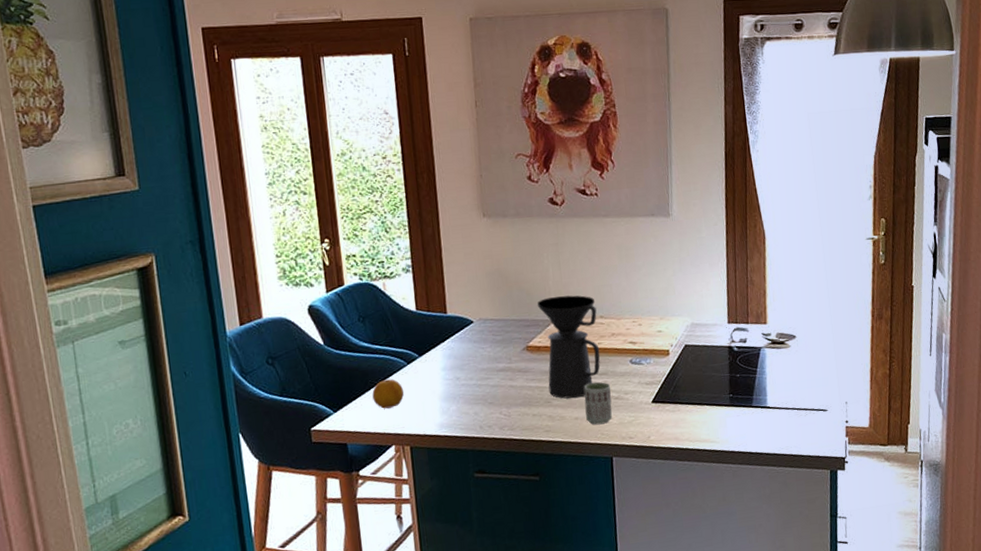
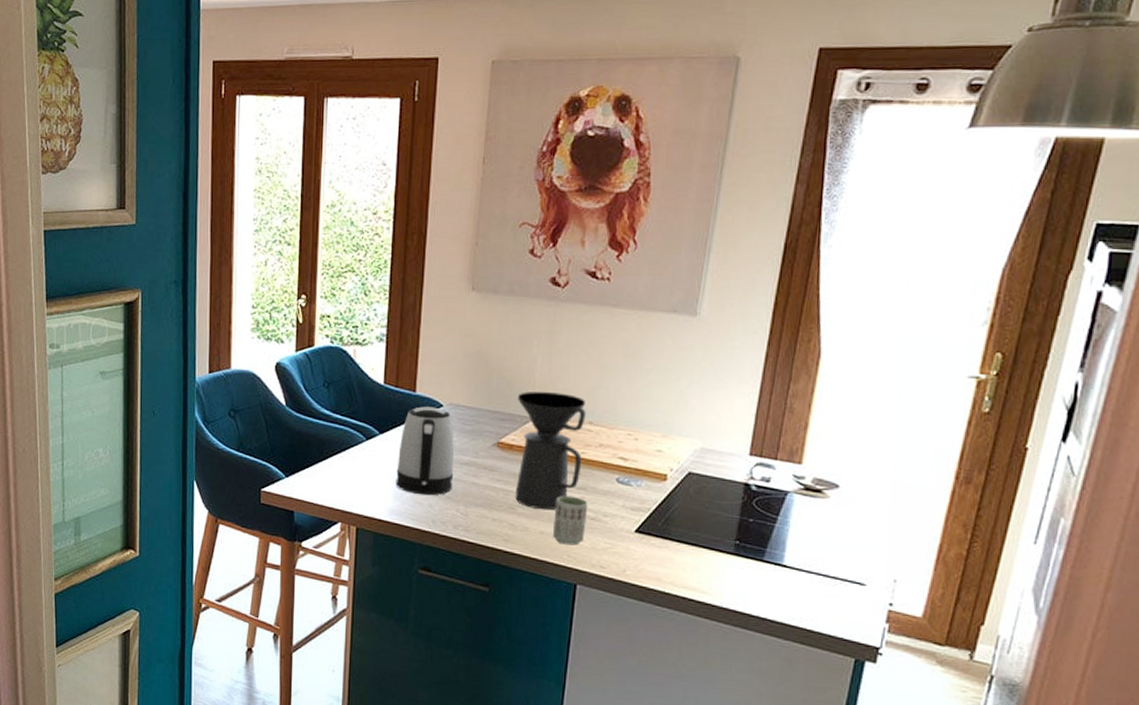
fruit: present [372,379,405,409] -> none [326,452,359,483]
kettle: none [439,324,493,406] -> present [396,406,454,496]

